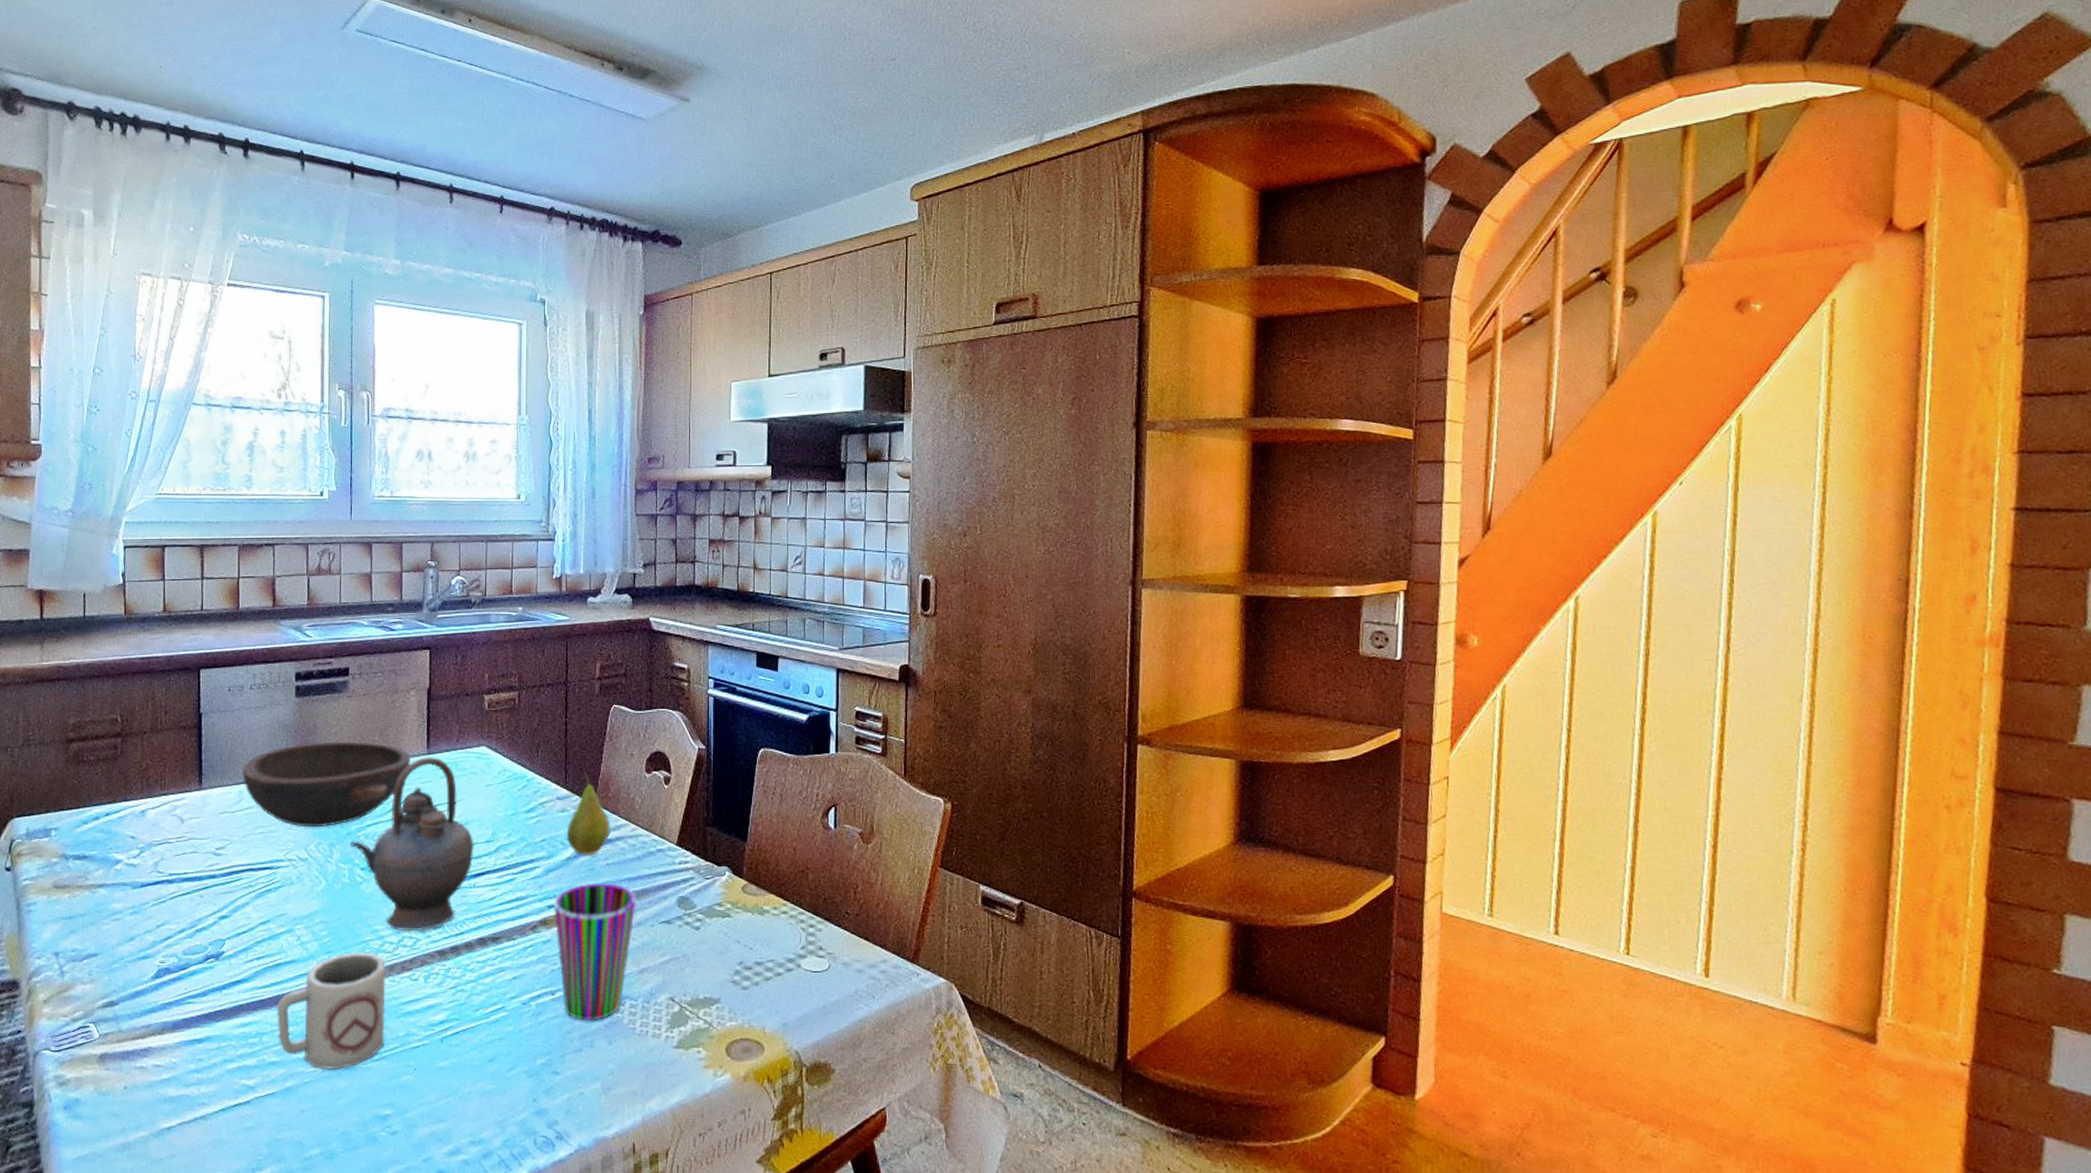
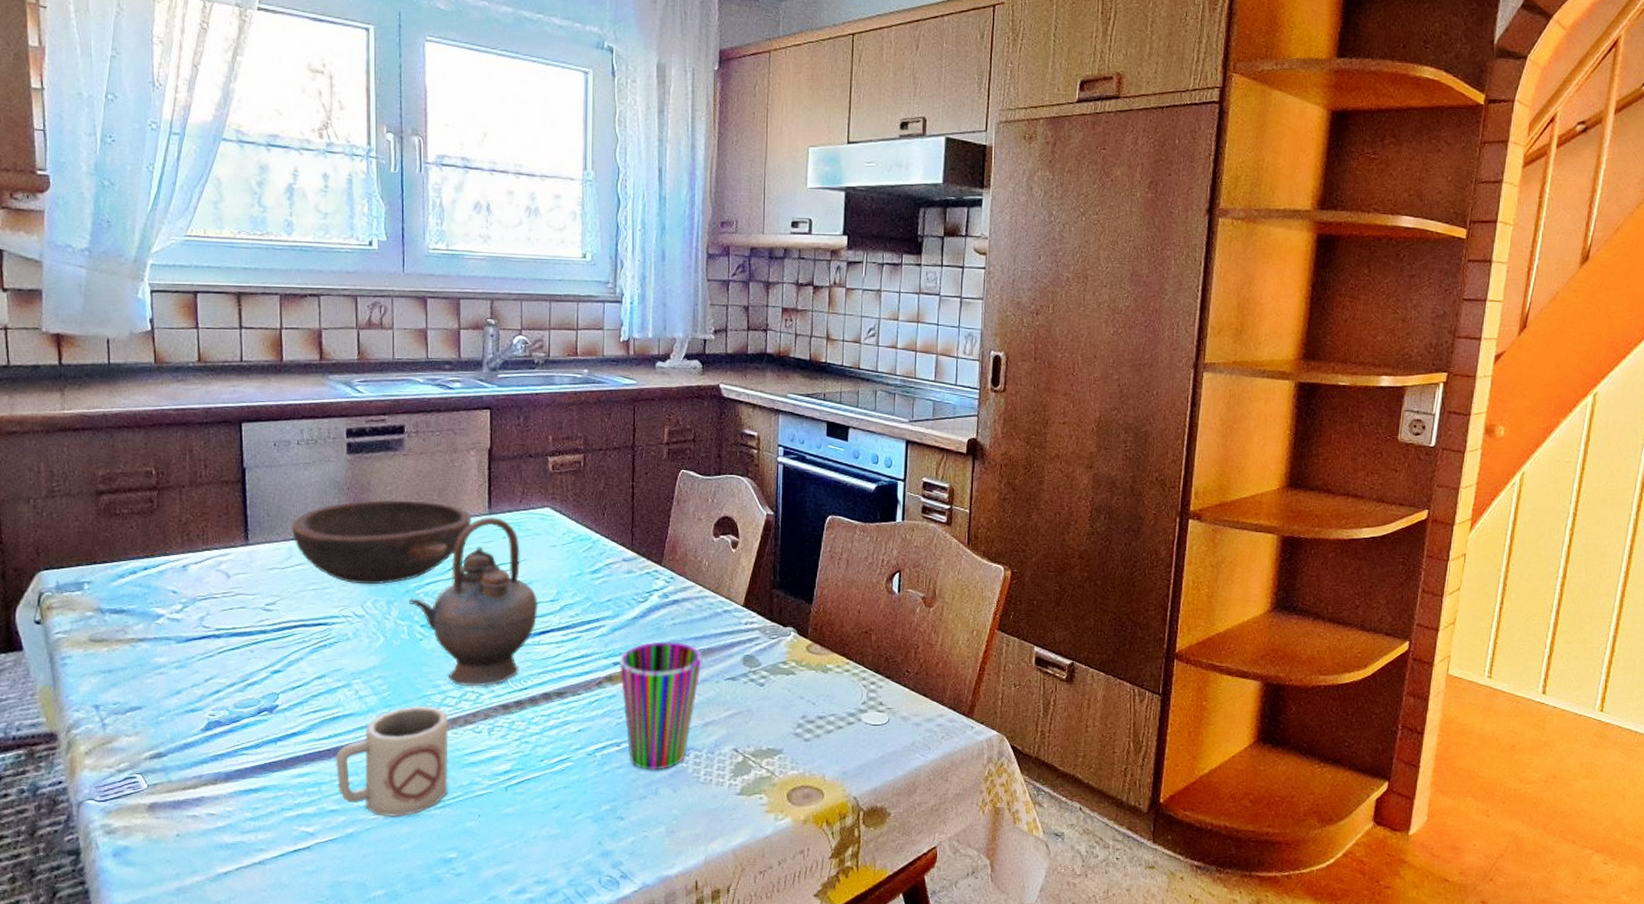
fruit: present [566,773,611,857] -> none [632,536,677,617]

